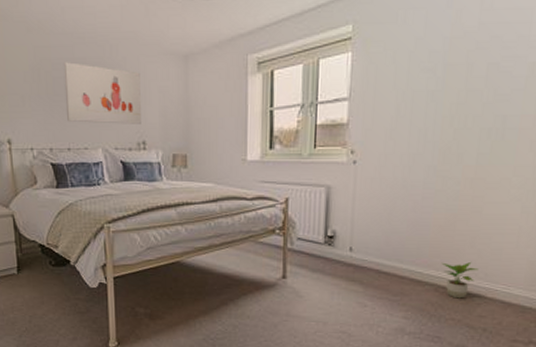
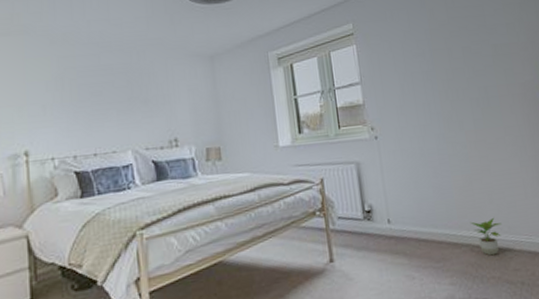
wall art: present [63,62,141,124] -> none [89,69,172,127]

